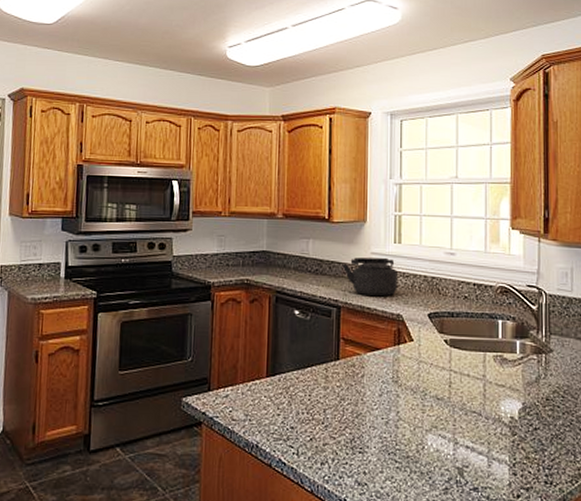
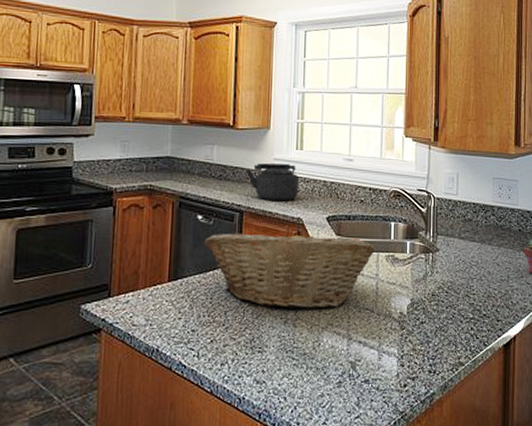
fruit basket: none [302,325,481,410] -> present [204,228,375,309]

